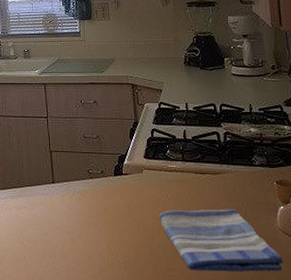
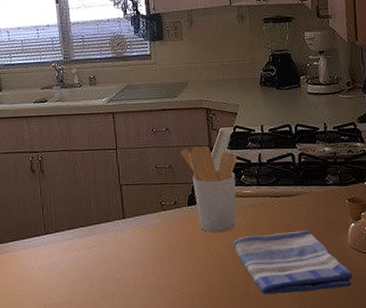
utensil holder: none [107,119,163,204] -> present [181,145,237,233]

